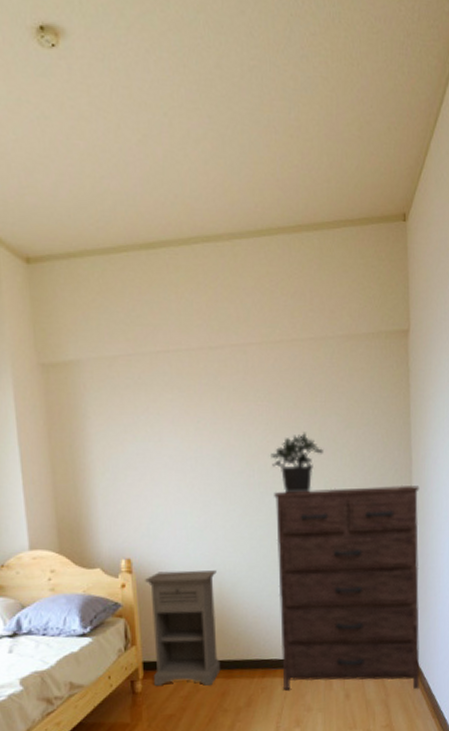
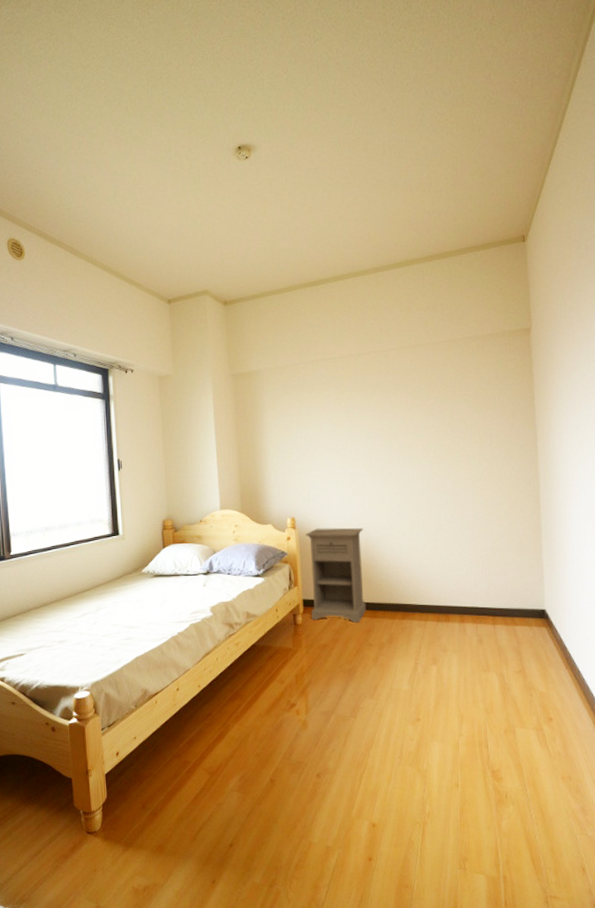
potted plant: present [271,432,323,494] -> none [408,416,454,466]
dresser: present [274,484,420,691] -> none [412,457,551,641]

